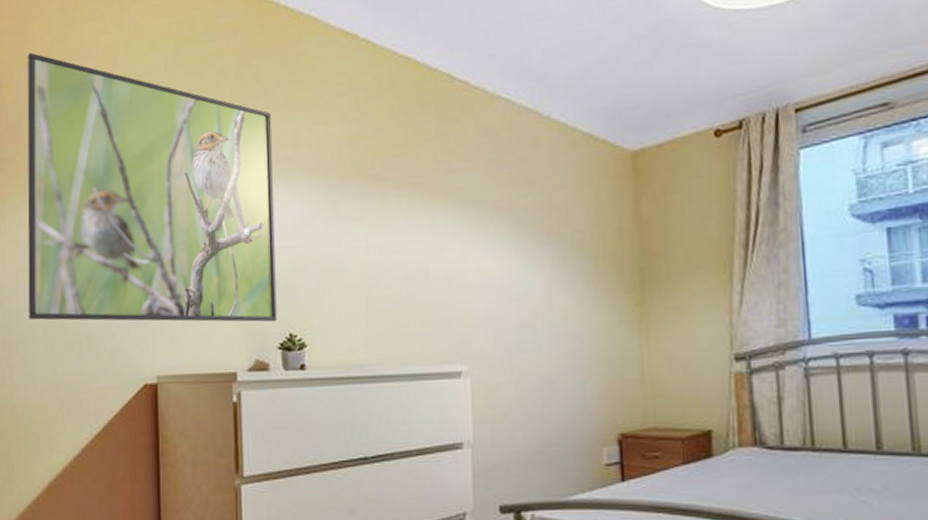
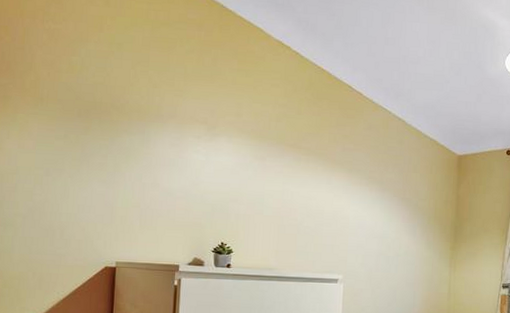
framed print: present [27,52,277,323] -> none [10,7,223,234]

